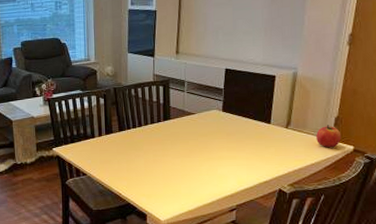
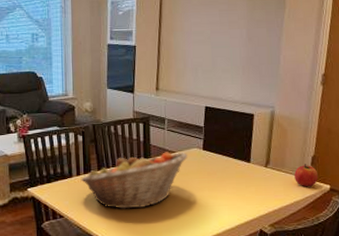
fruit basket: none [102,113,207,168] -> present [80,152,188,209]

